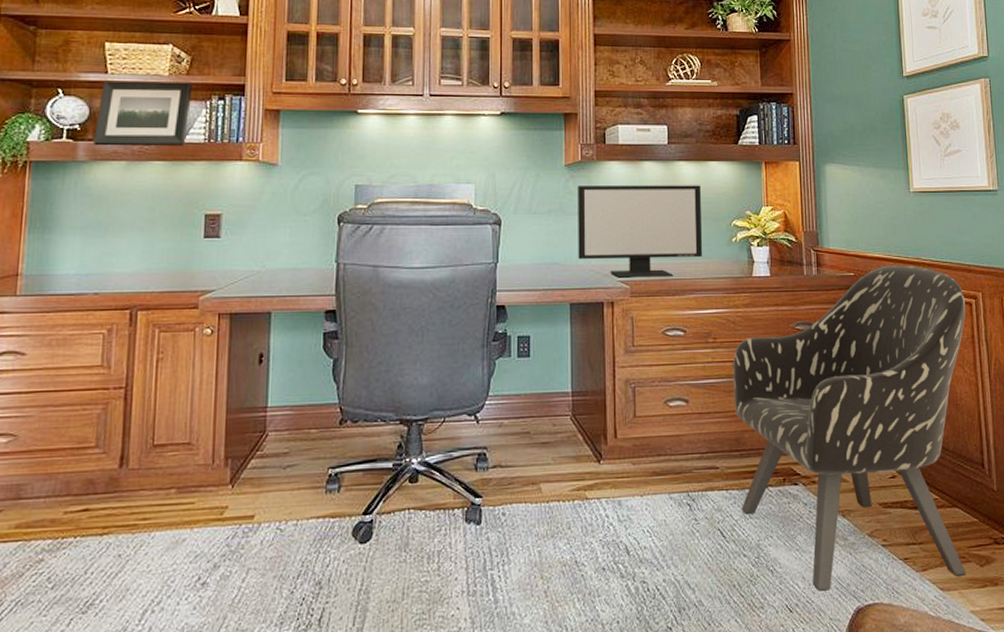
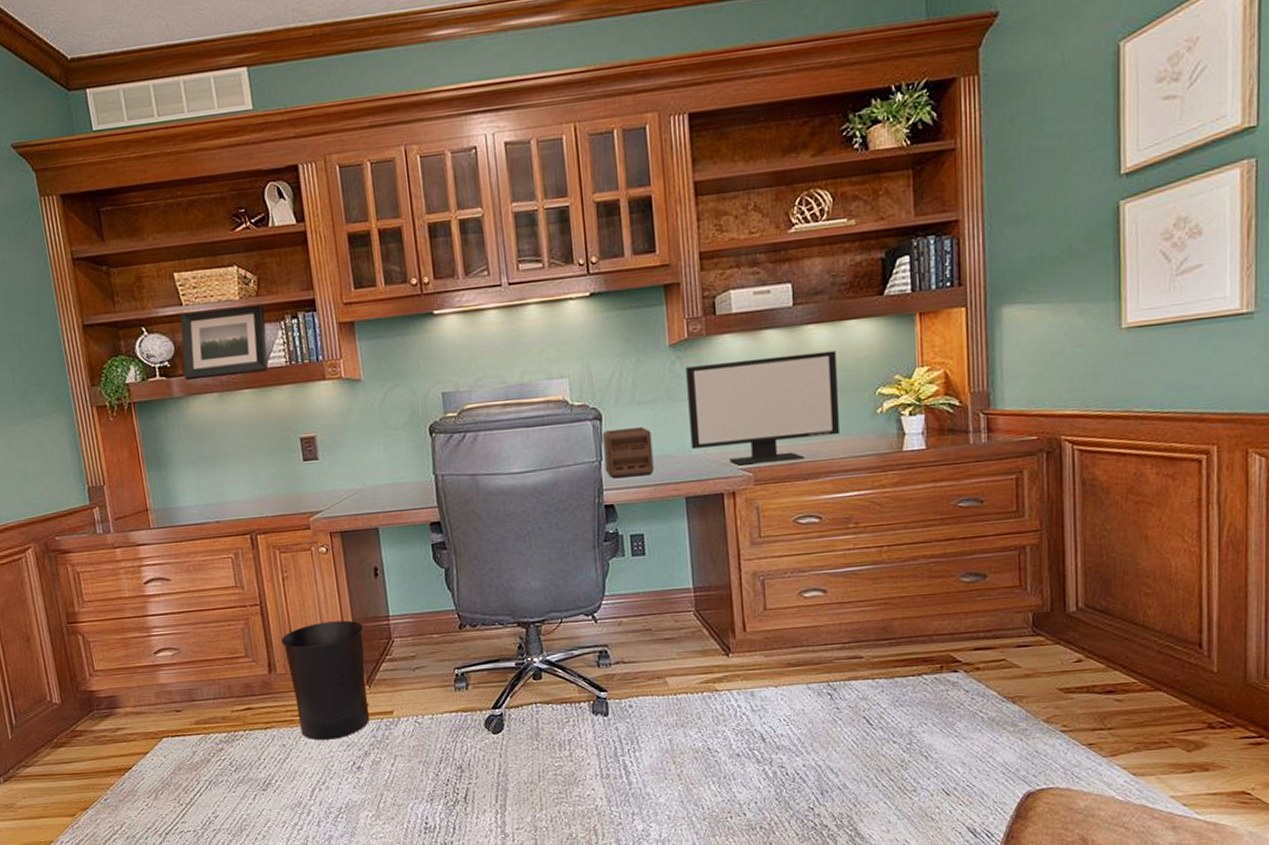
waste bin: none [140,410,238,550] -> present [280,620,370,740]
desk organizer: none [500,235,544,281] -> present [602,427,654,479]
armchair: present [733,265,966,591] -> none [879,420,1193,776]

